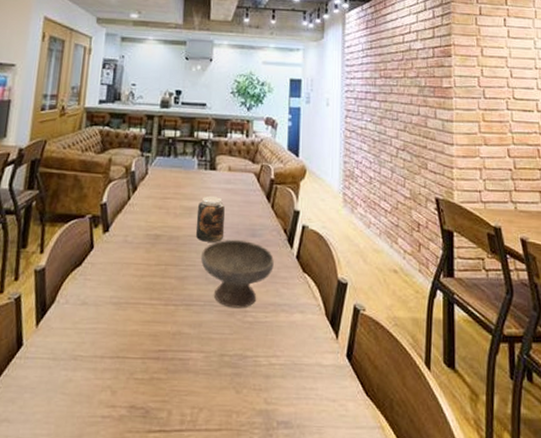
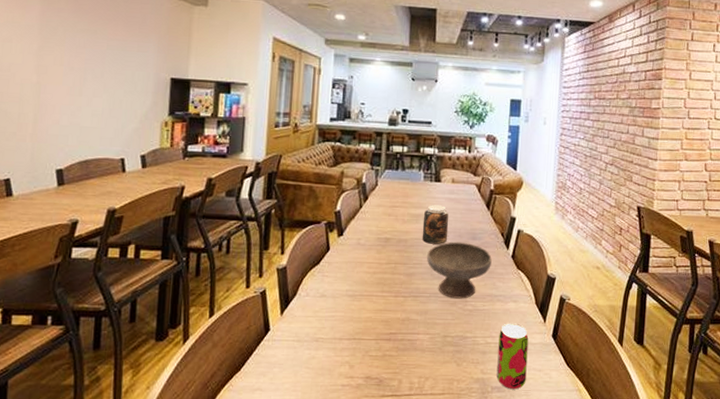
beverage can: none [282,339,319,426] -> present [496,323,529,390]

